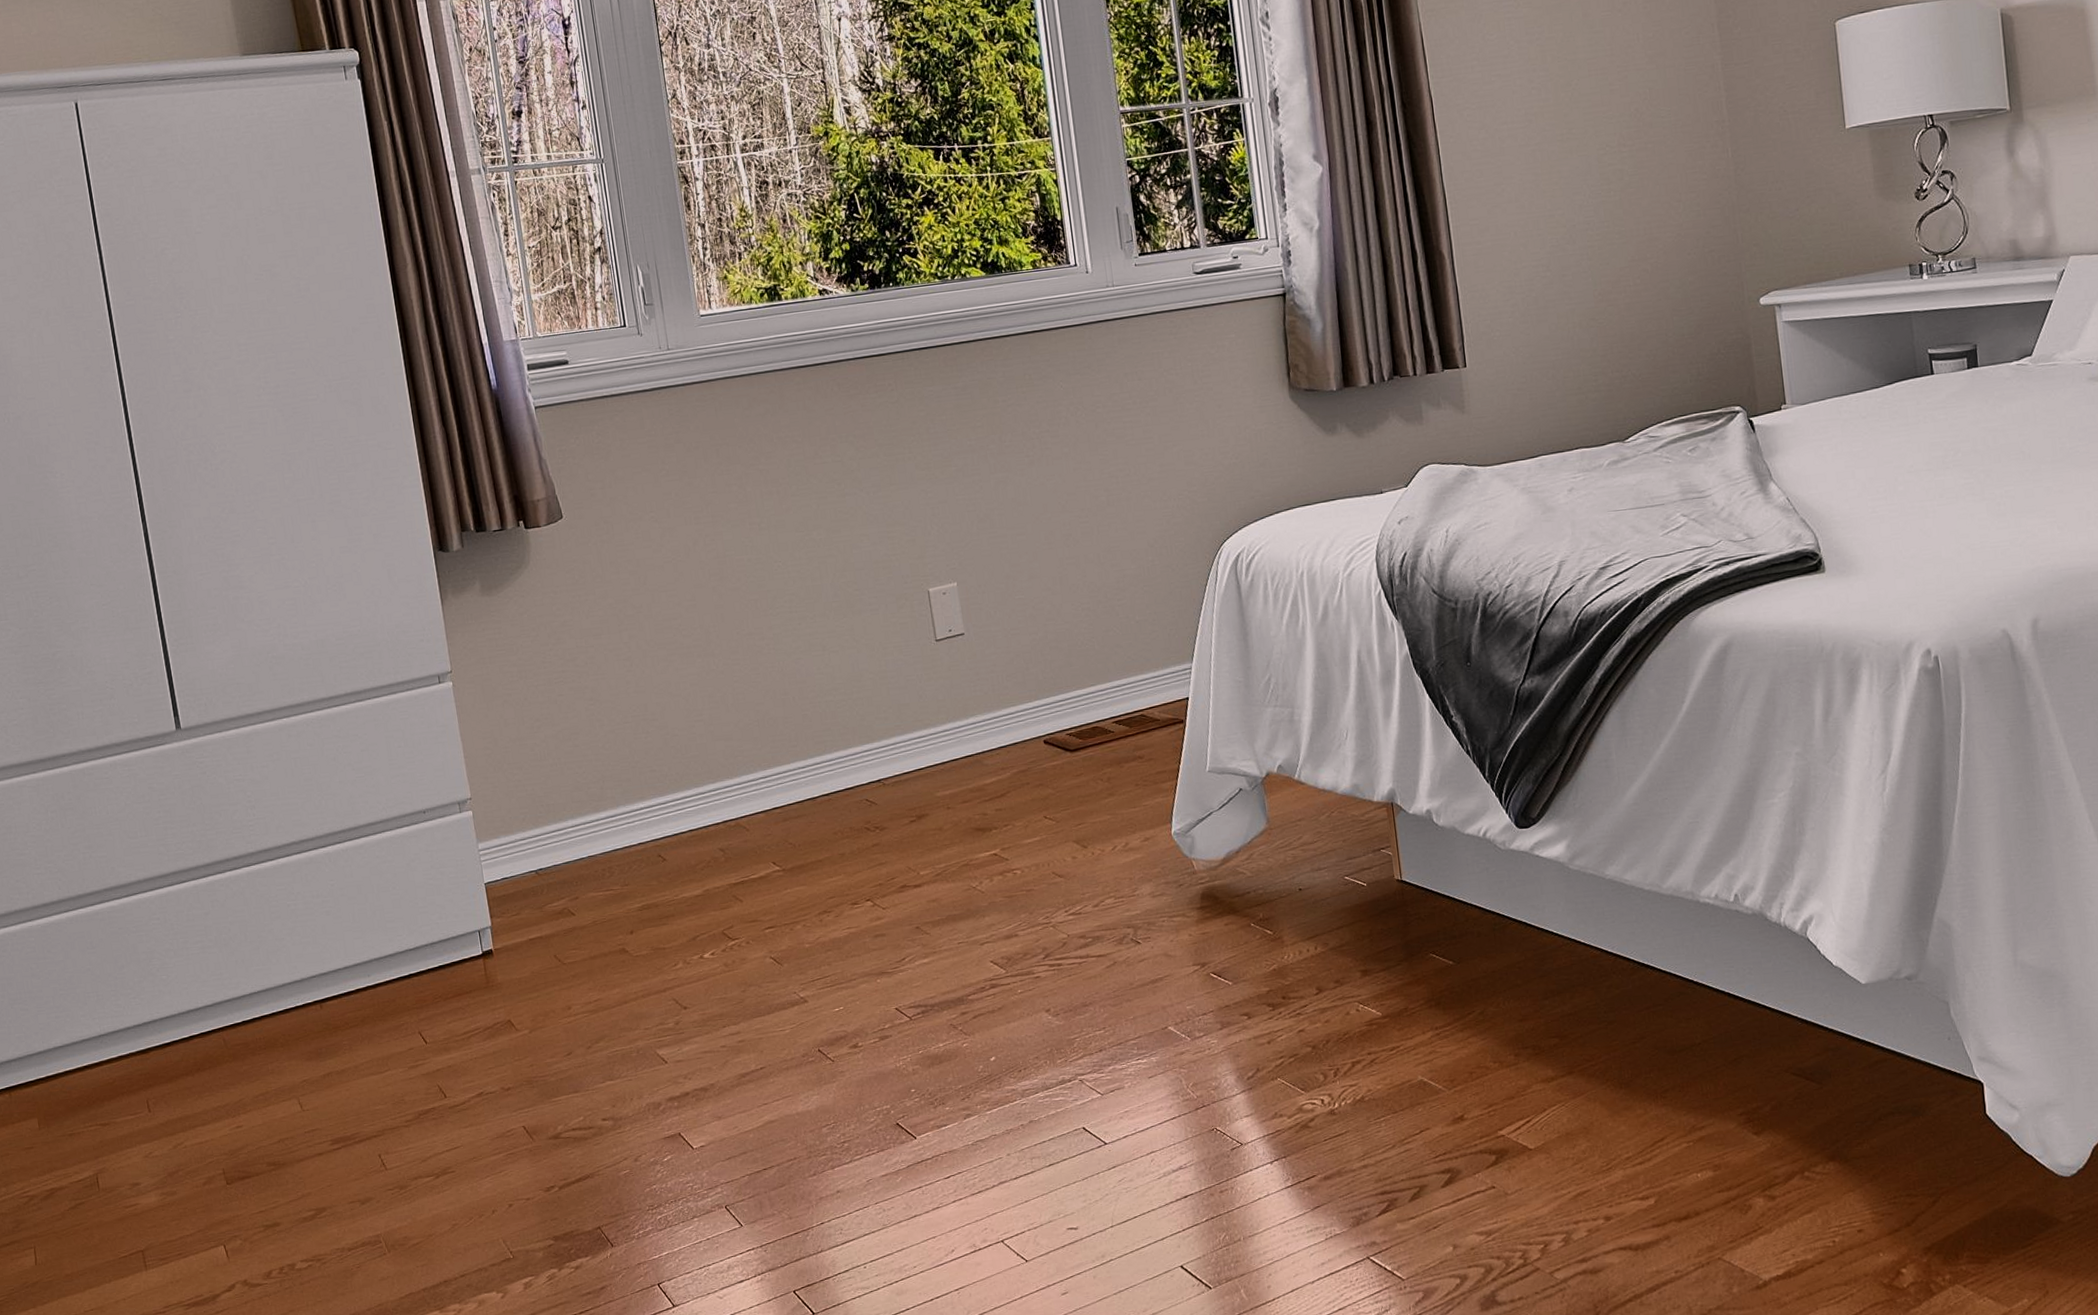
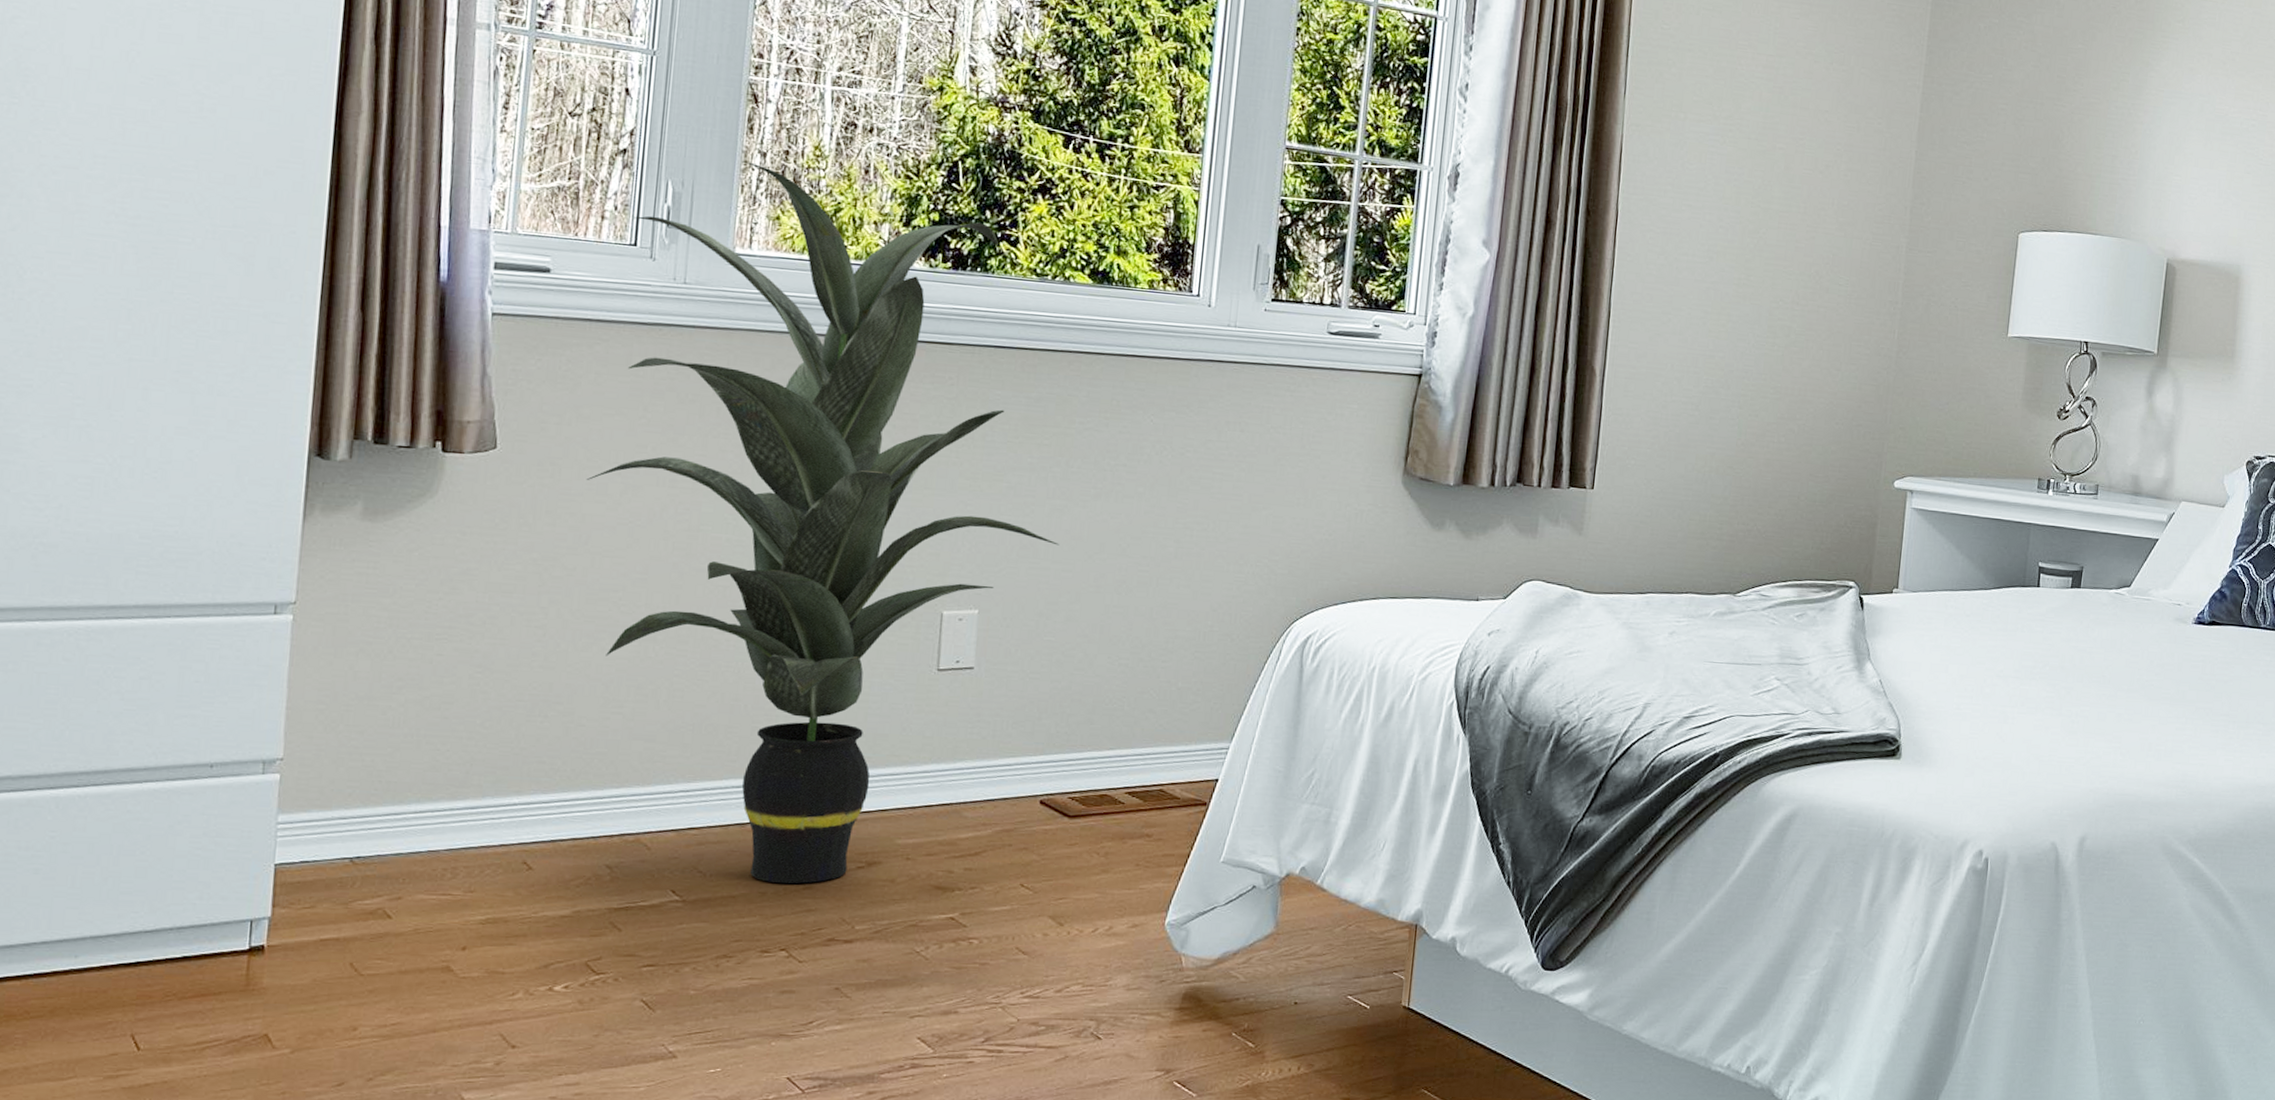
indoor plant: none [618,235,1010,845] -> present [586,161,1060,884]

